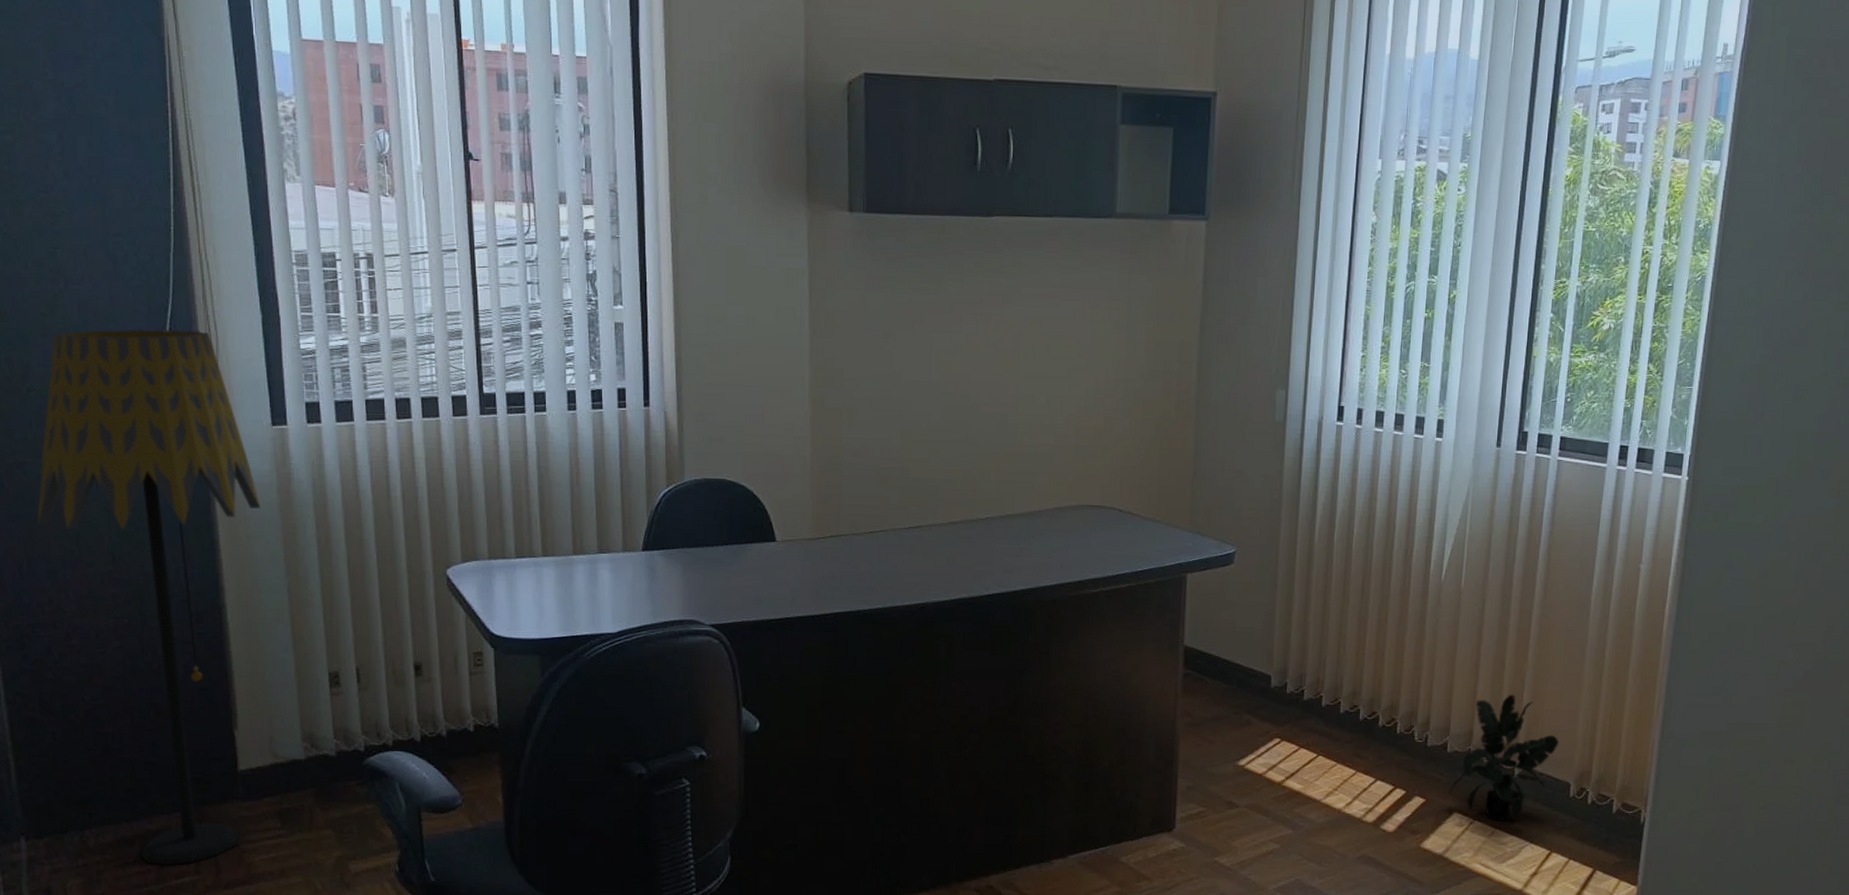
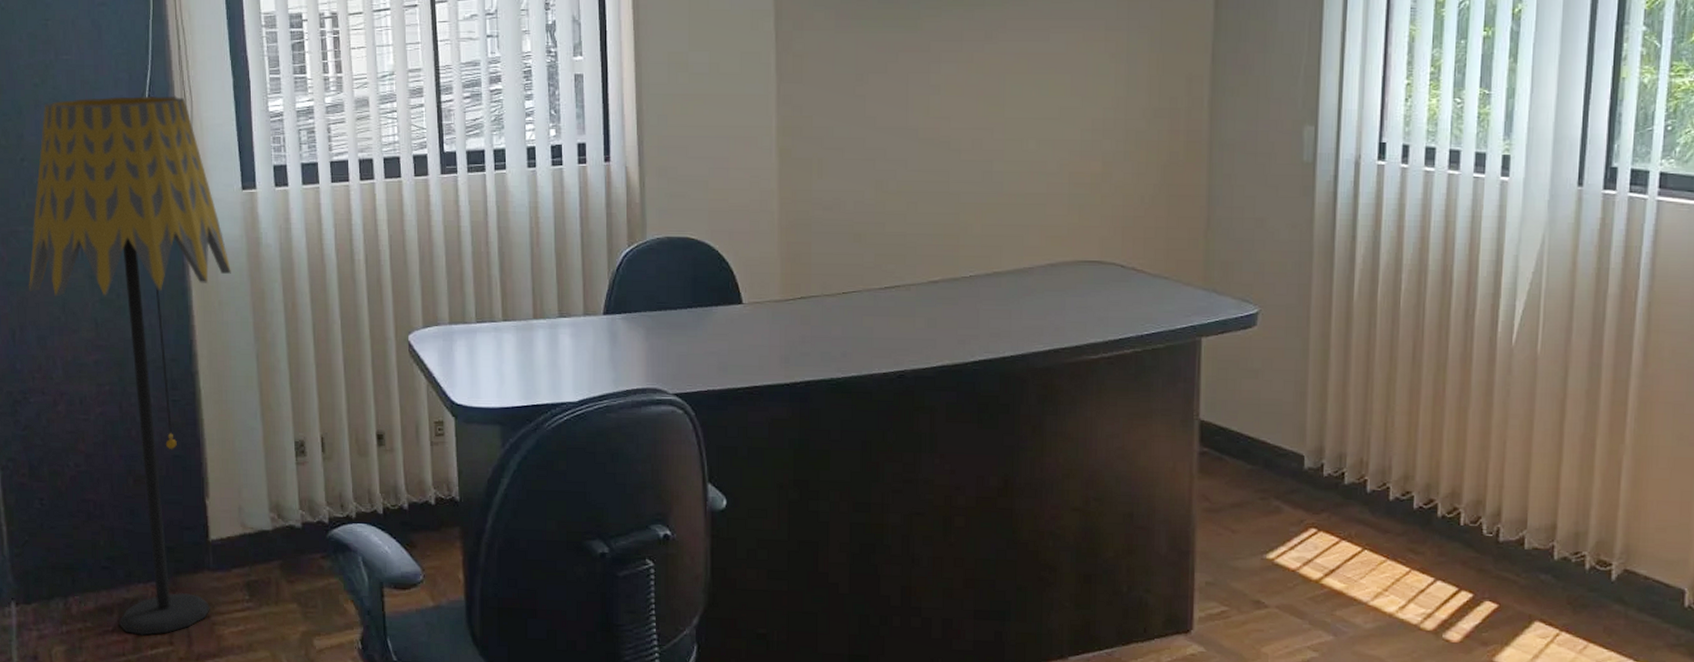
potted plant: present [1448,694,1560,821] -> none [1527,481,1669,633]

